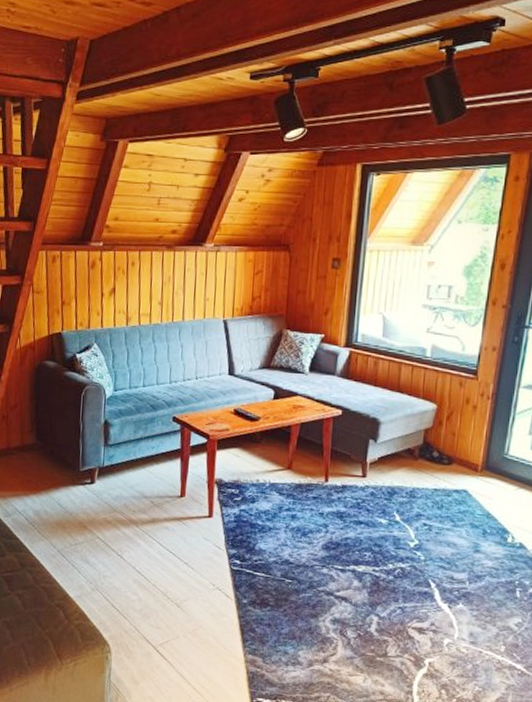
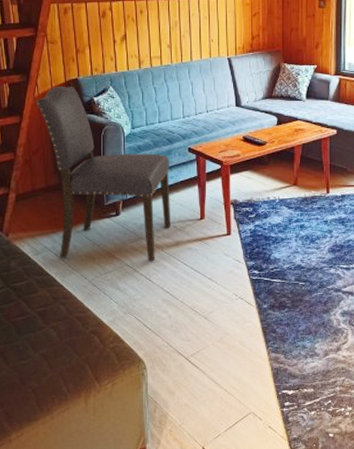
chair: none [17,339,152,537] -> present [36,86,171,262]

